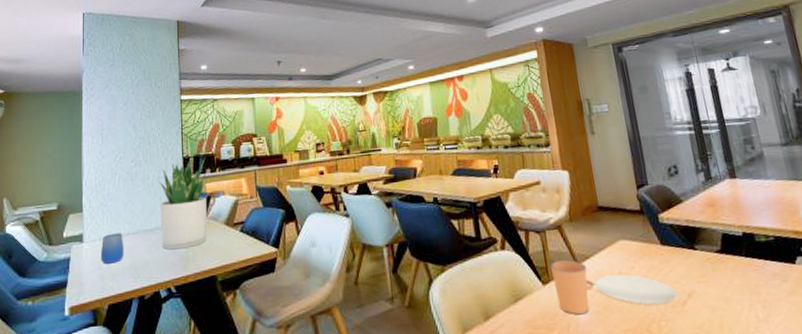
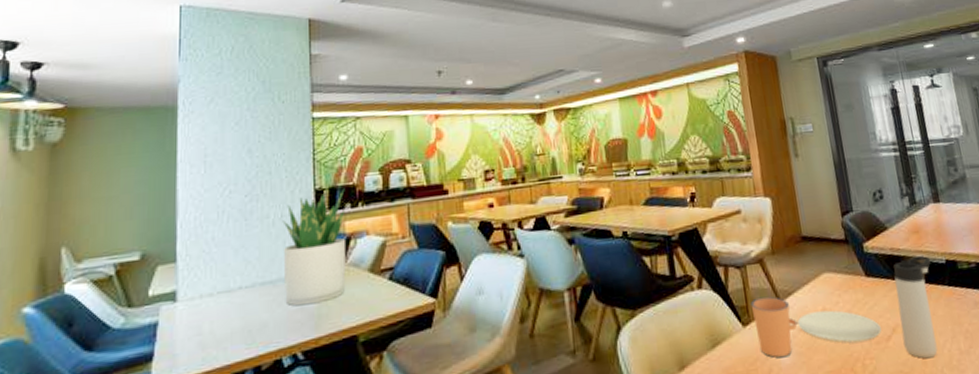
cup: present [100,233,124,264] -> none [200,287,234,328]
thermos bottle: none [689,228,735,324] -> present [893,256,938,359]

